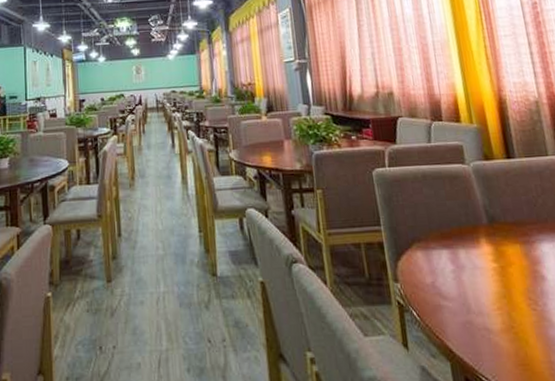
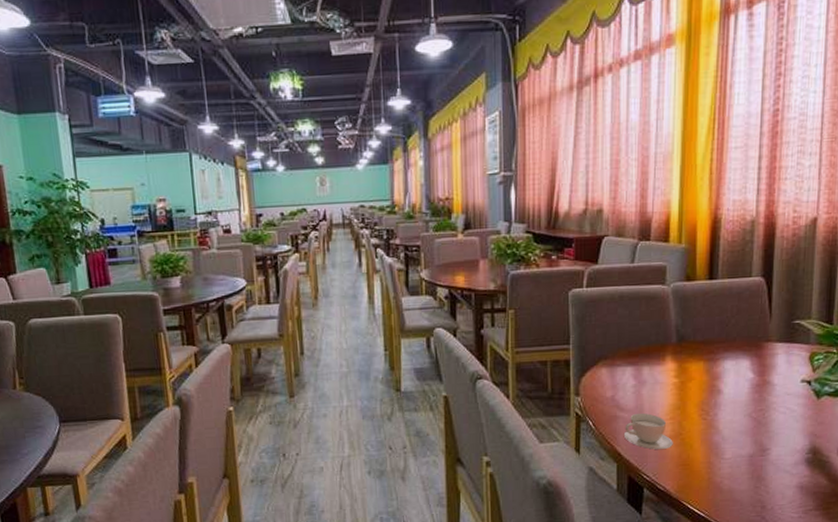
teacup: none [451,302,507,345] -> present [623,413,673,449]

